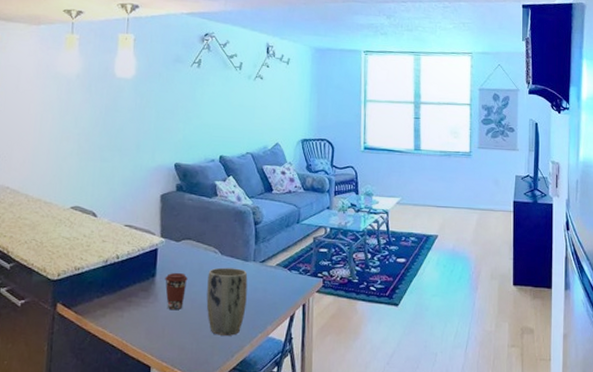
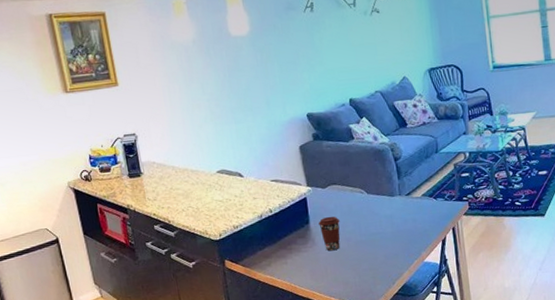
plant pot: present [206,267,248,336] -> none [358,204,399,267]

